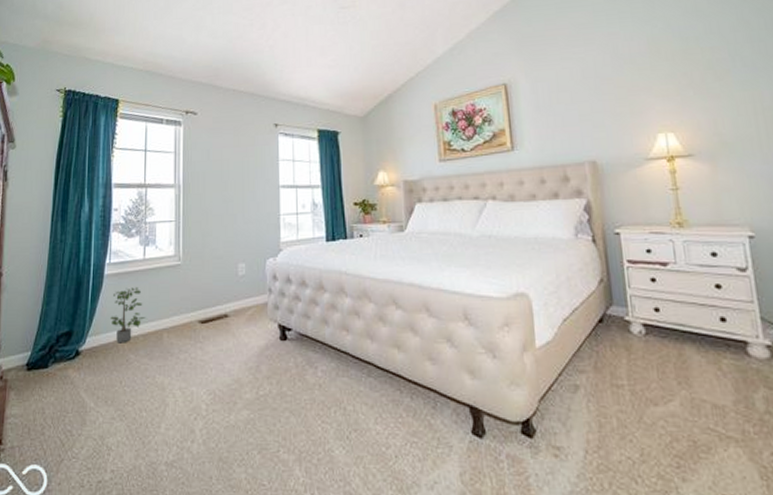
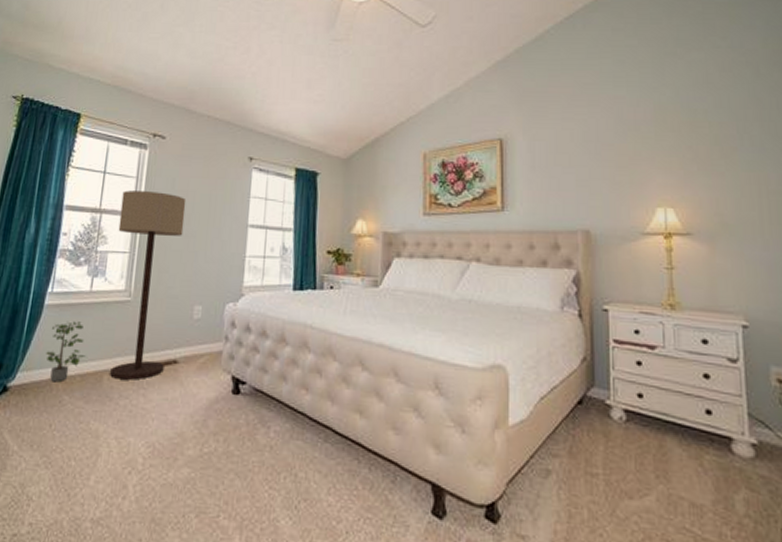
floor lamp: none [163,163,222,336] -> present [110,190,186,380]

